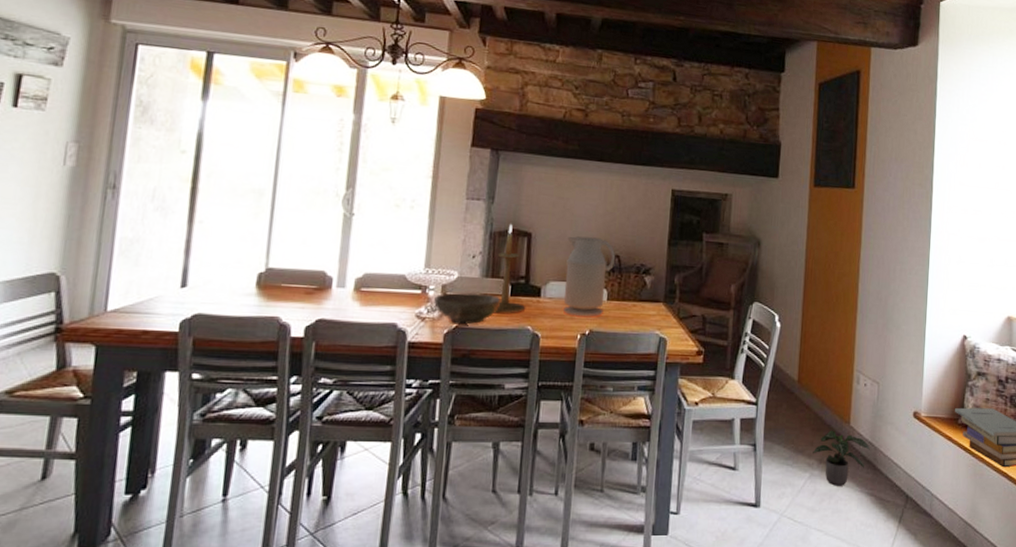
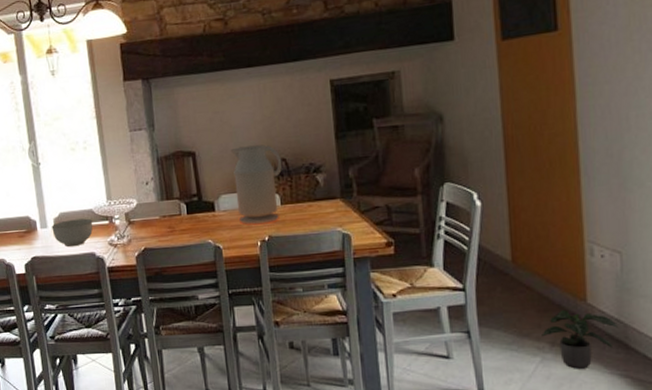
bowl: none [350,282,403,314] -> present [51,218,93,247]
bowl: present [434,291,501,325] -> none [121,215,180,246]
candlestick: present [494,224,526,314] -> none [167,147,204,233]

